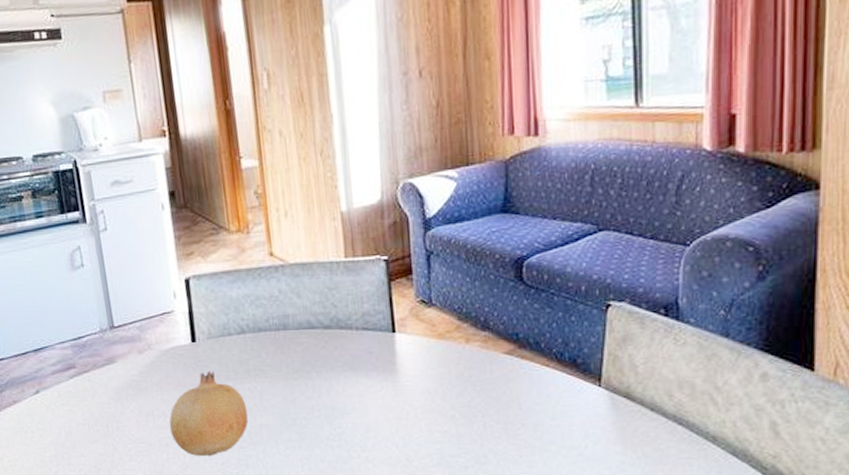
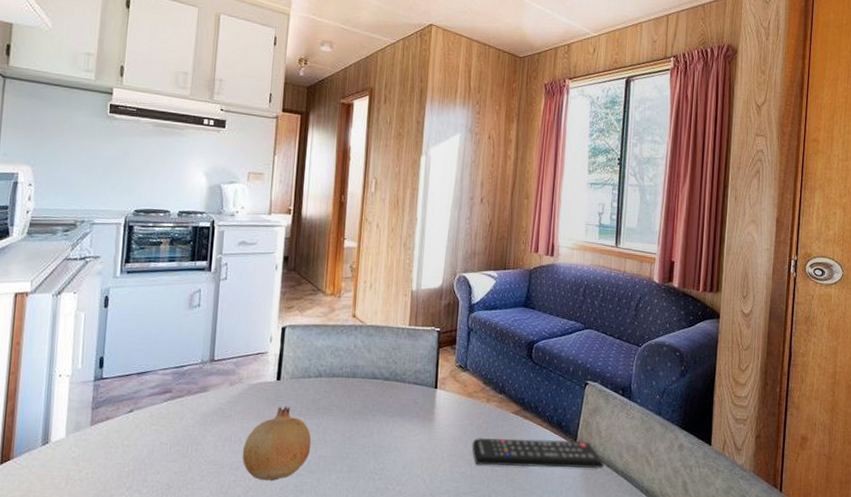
remote control: none [453,381,645,421] -> present [472,437,604,469]

